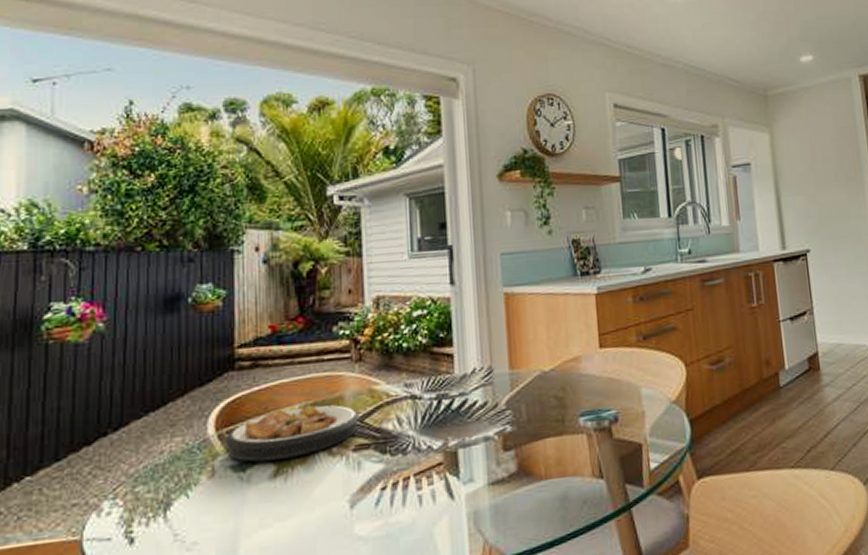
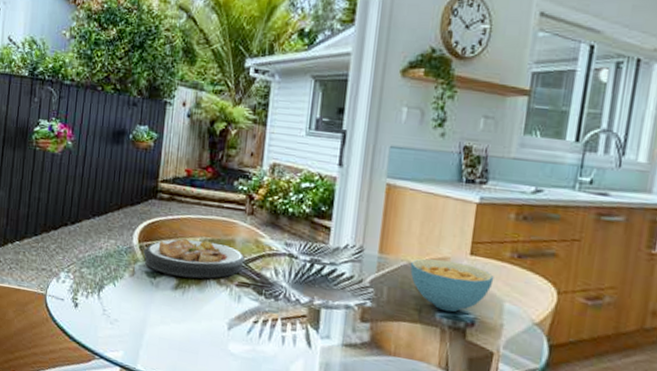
cereal bowl: none [544,358,627,414] -> present [410,258,494,312]

